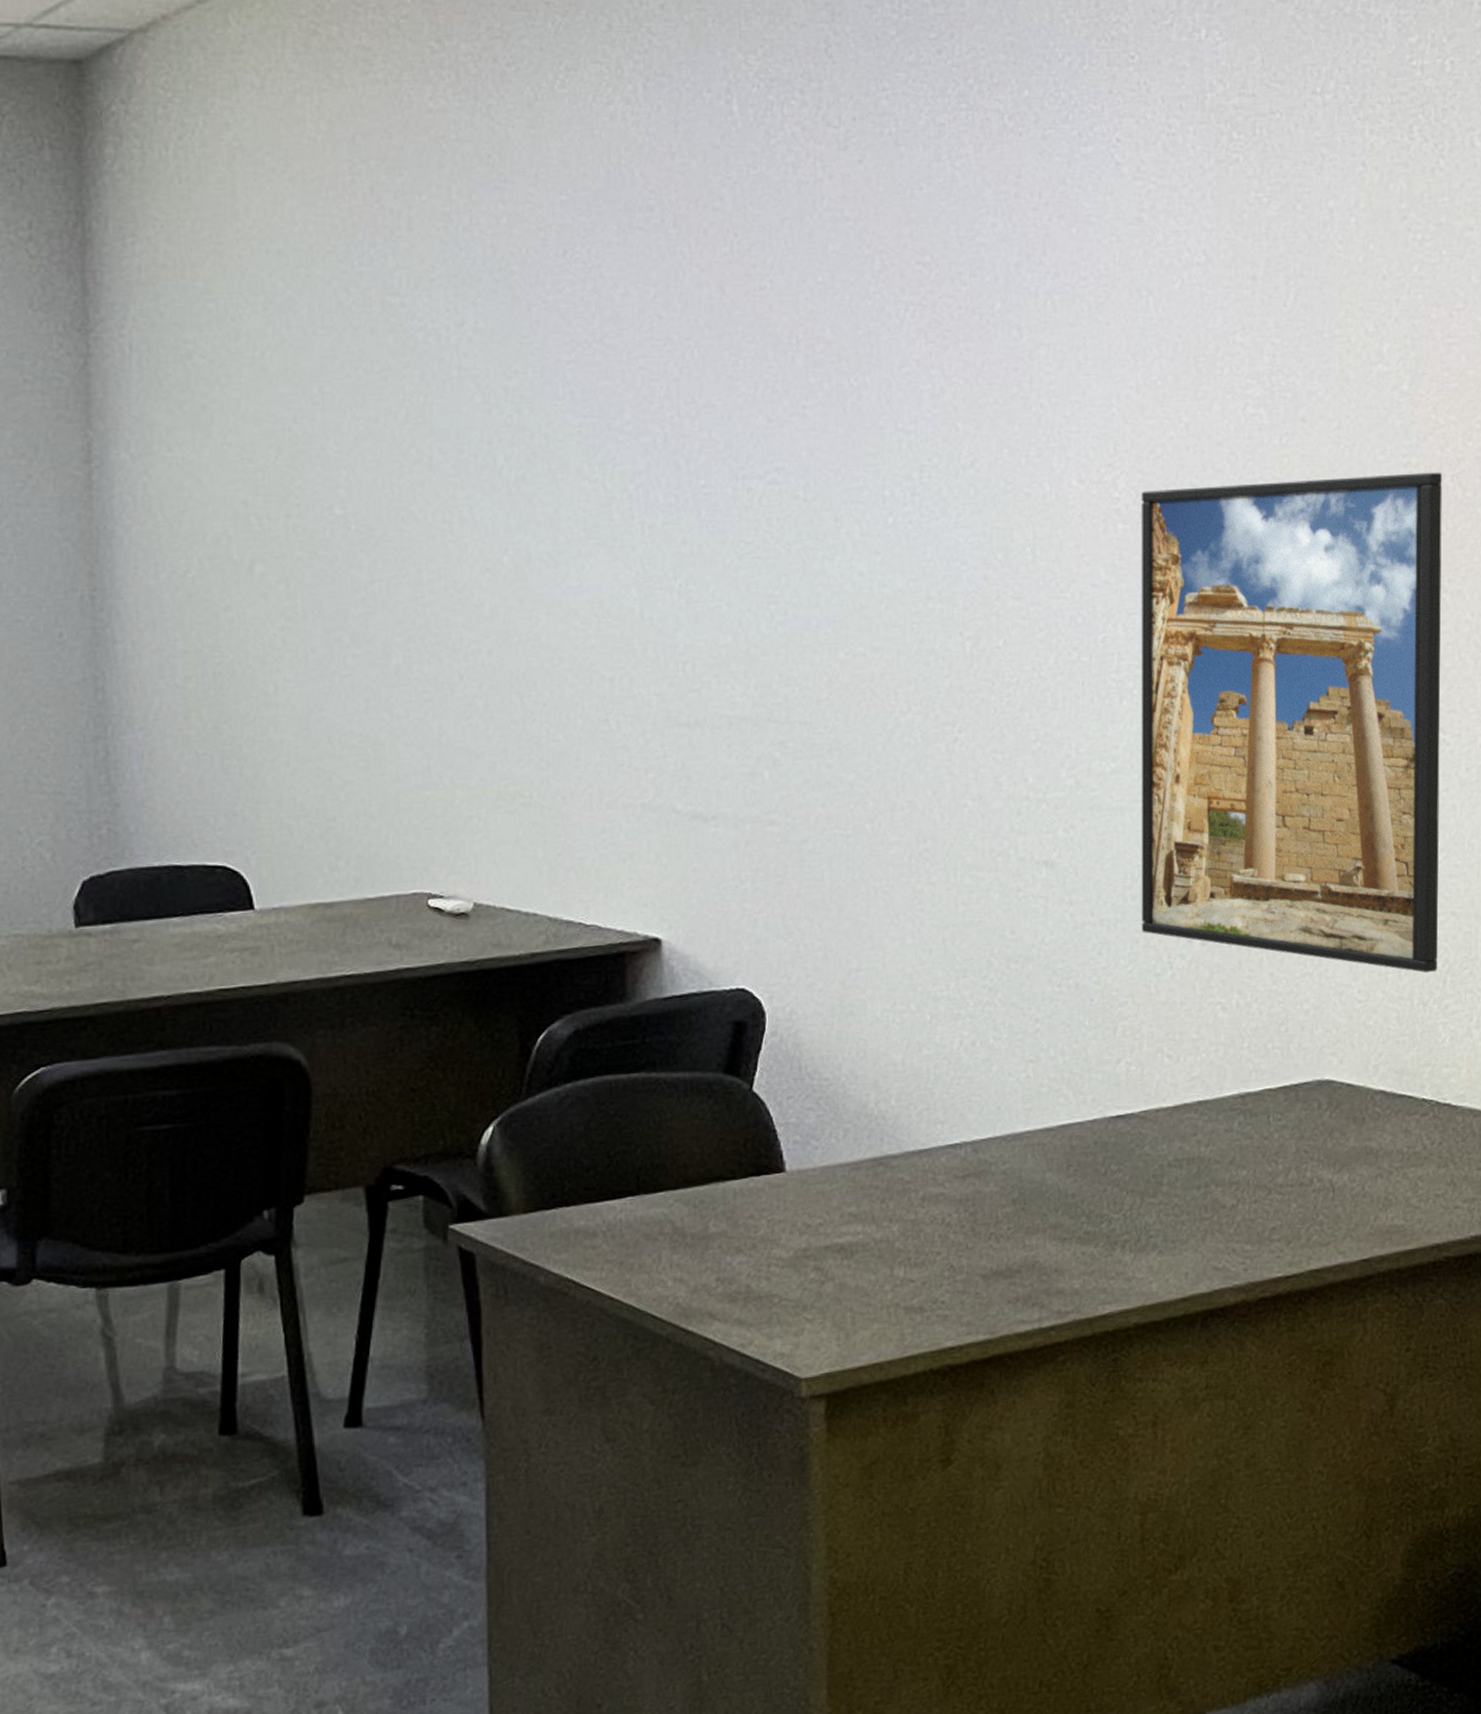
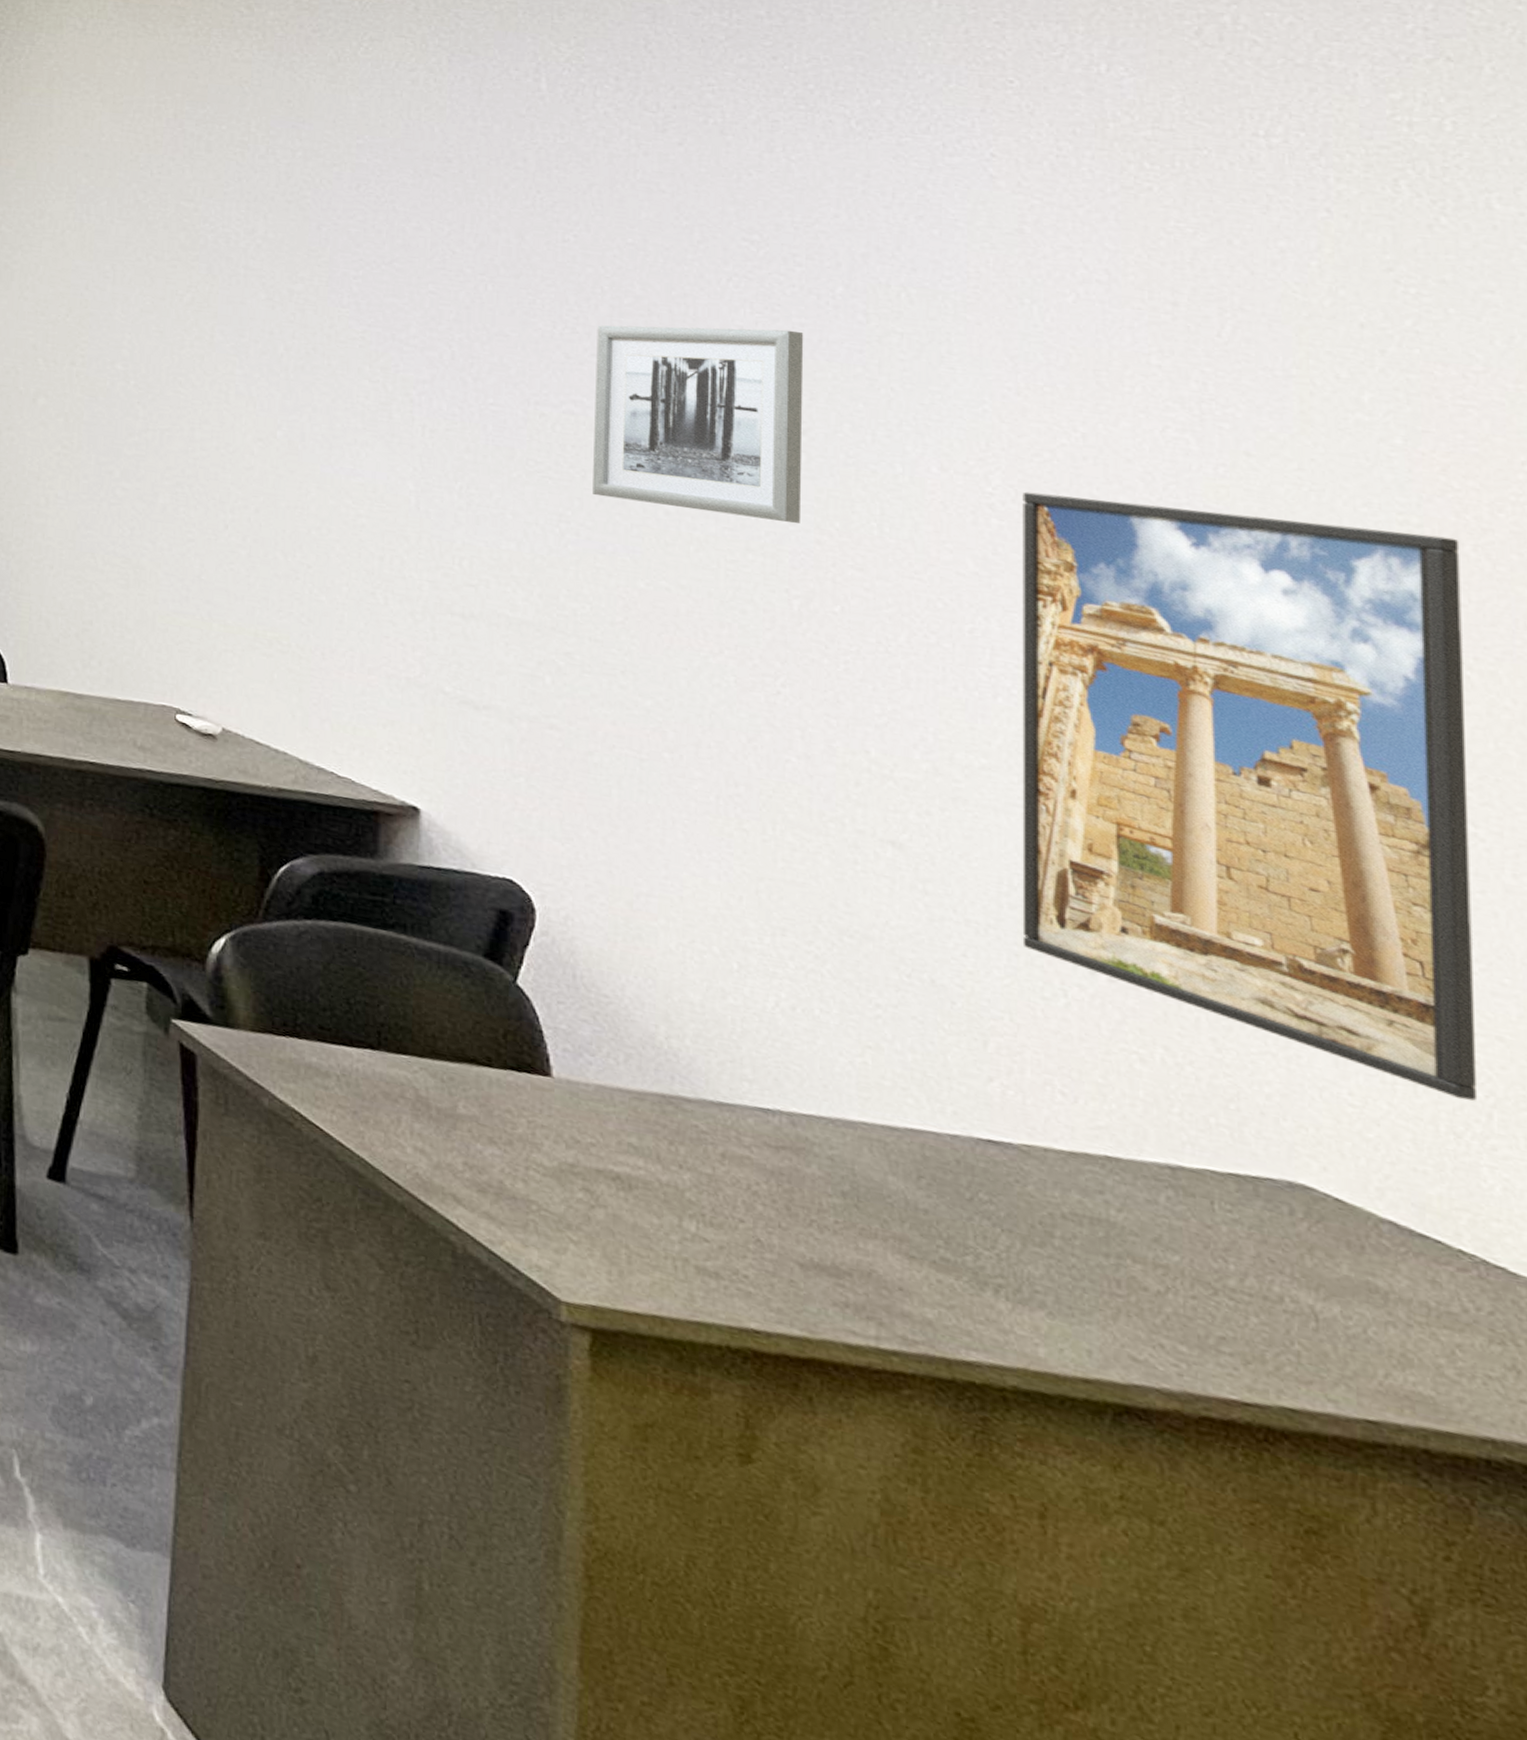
wall art: none [794,356,971,569] -> present [592,325,804,524]

